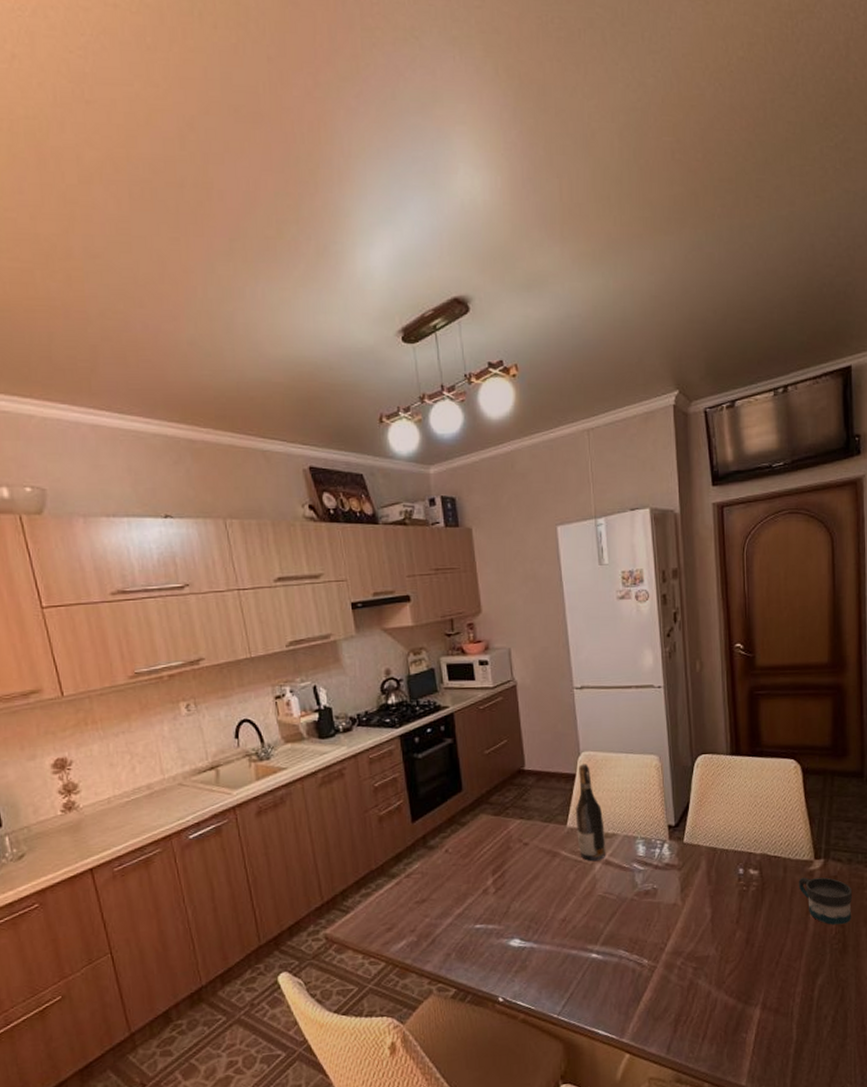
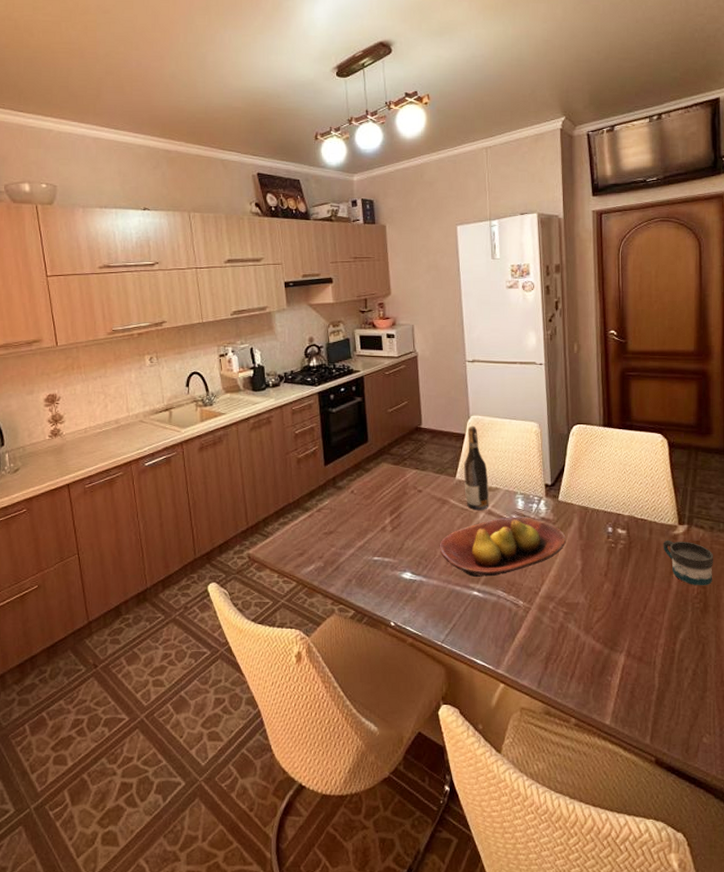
fruit bowl: none [550,864,693,938] -> present [439,517,566,578]

